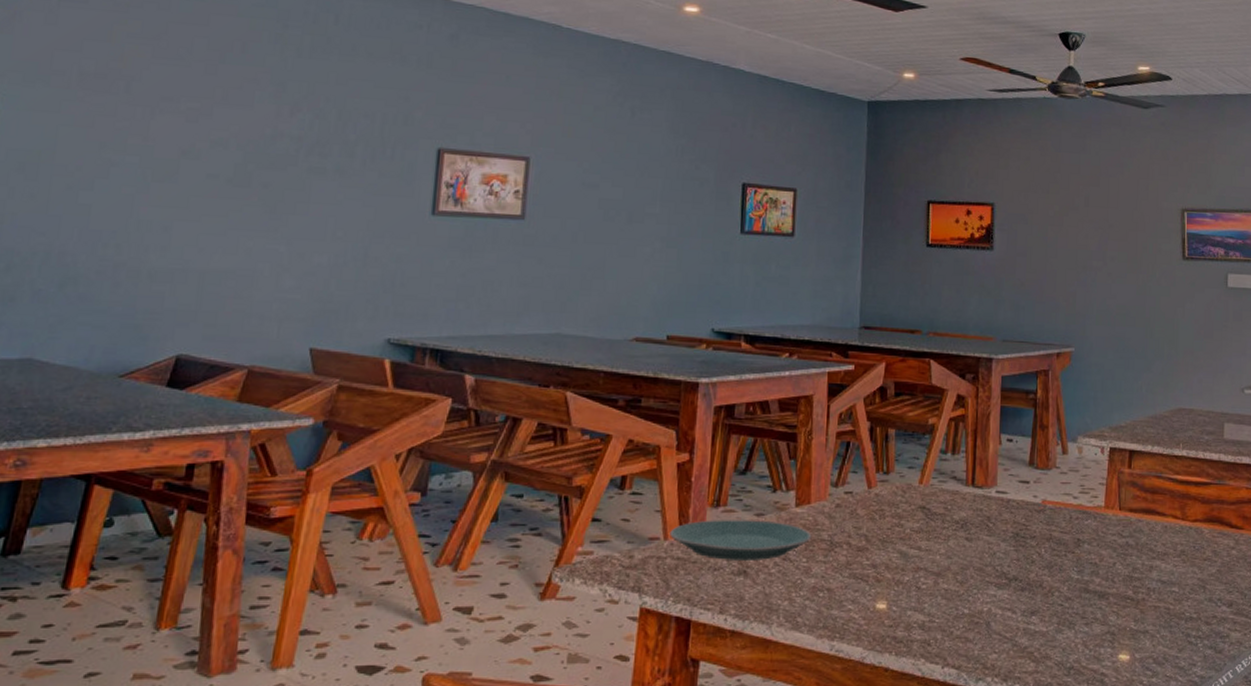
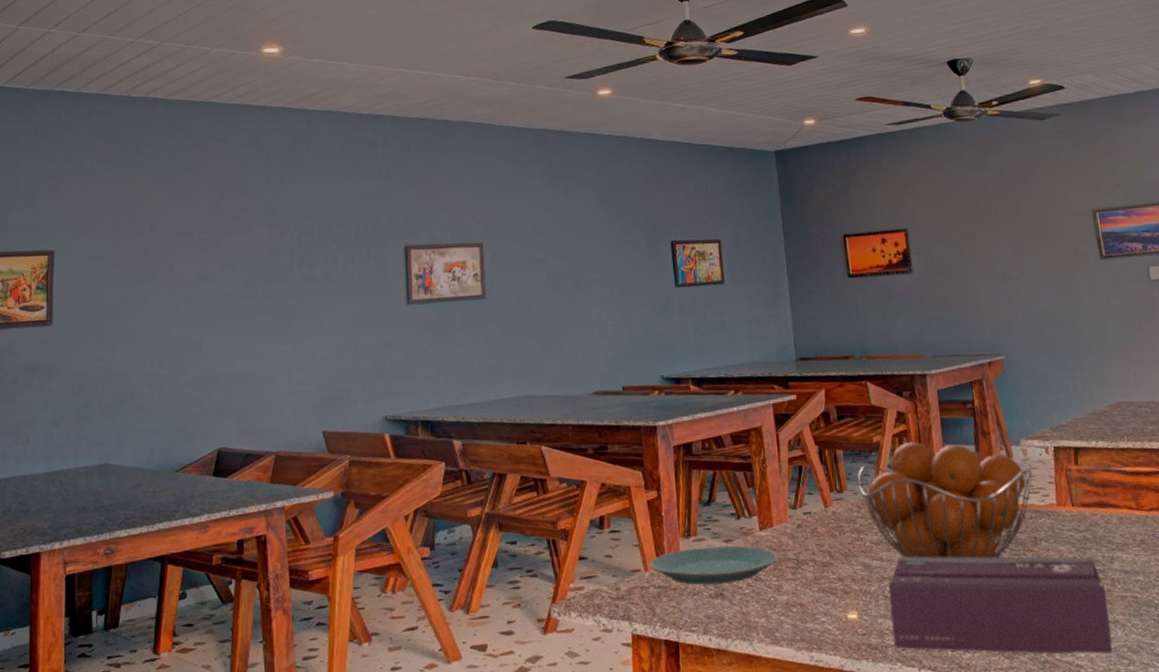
fruit basket: none [907,427,1085,558] -> present [858,441,1032,559]
tissue box: none [919,548,1140,666] -> present [888,556,1113,656]

